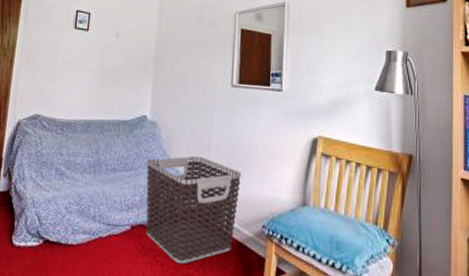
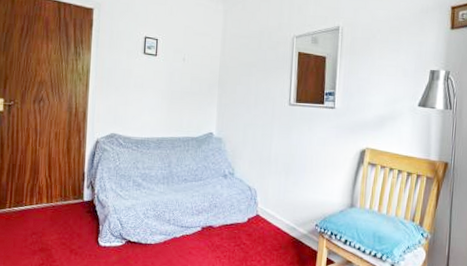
clothes hamper: present [146,155,241,264] -> none [213,167,298,258]

